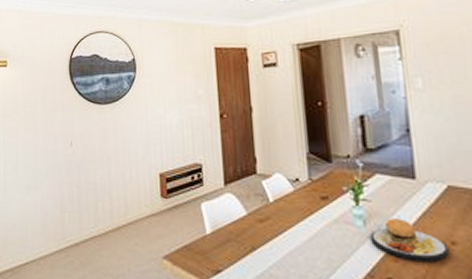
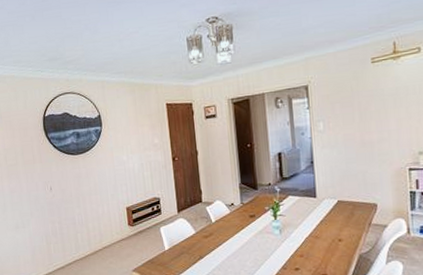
plate: present [370,215,449,263] -> none [284,224,337,256]

